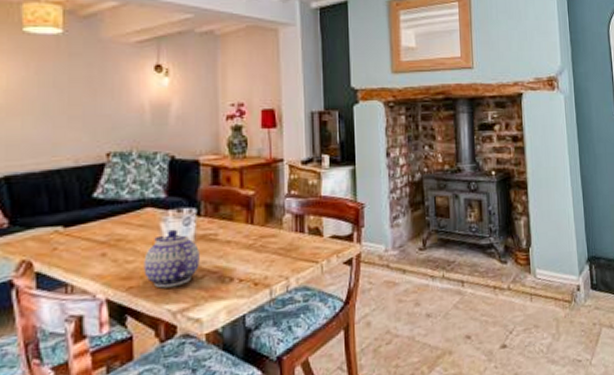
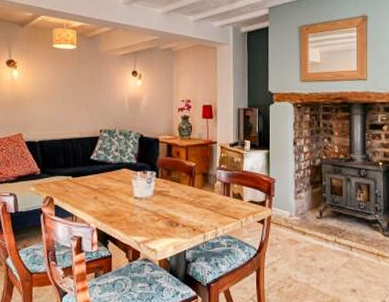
teapot: present [144,229,199,289] -> none [120,185,157,225]

